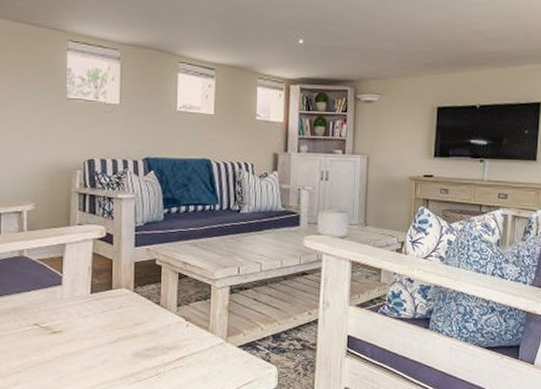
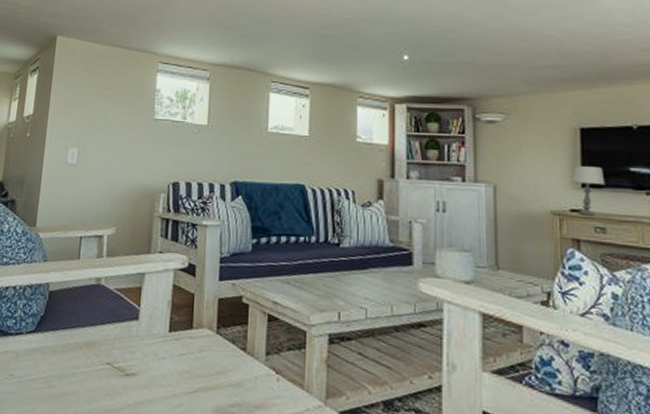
table lamp: none [426,139,452,181] -> present [570,166,606,217]

